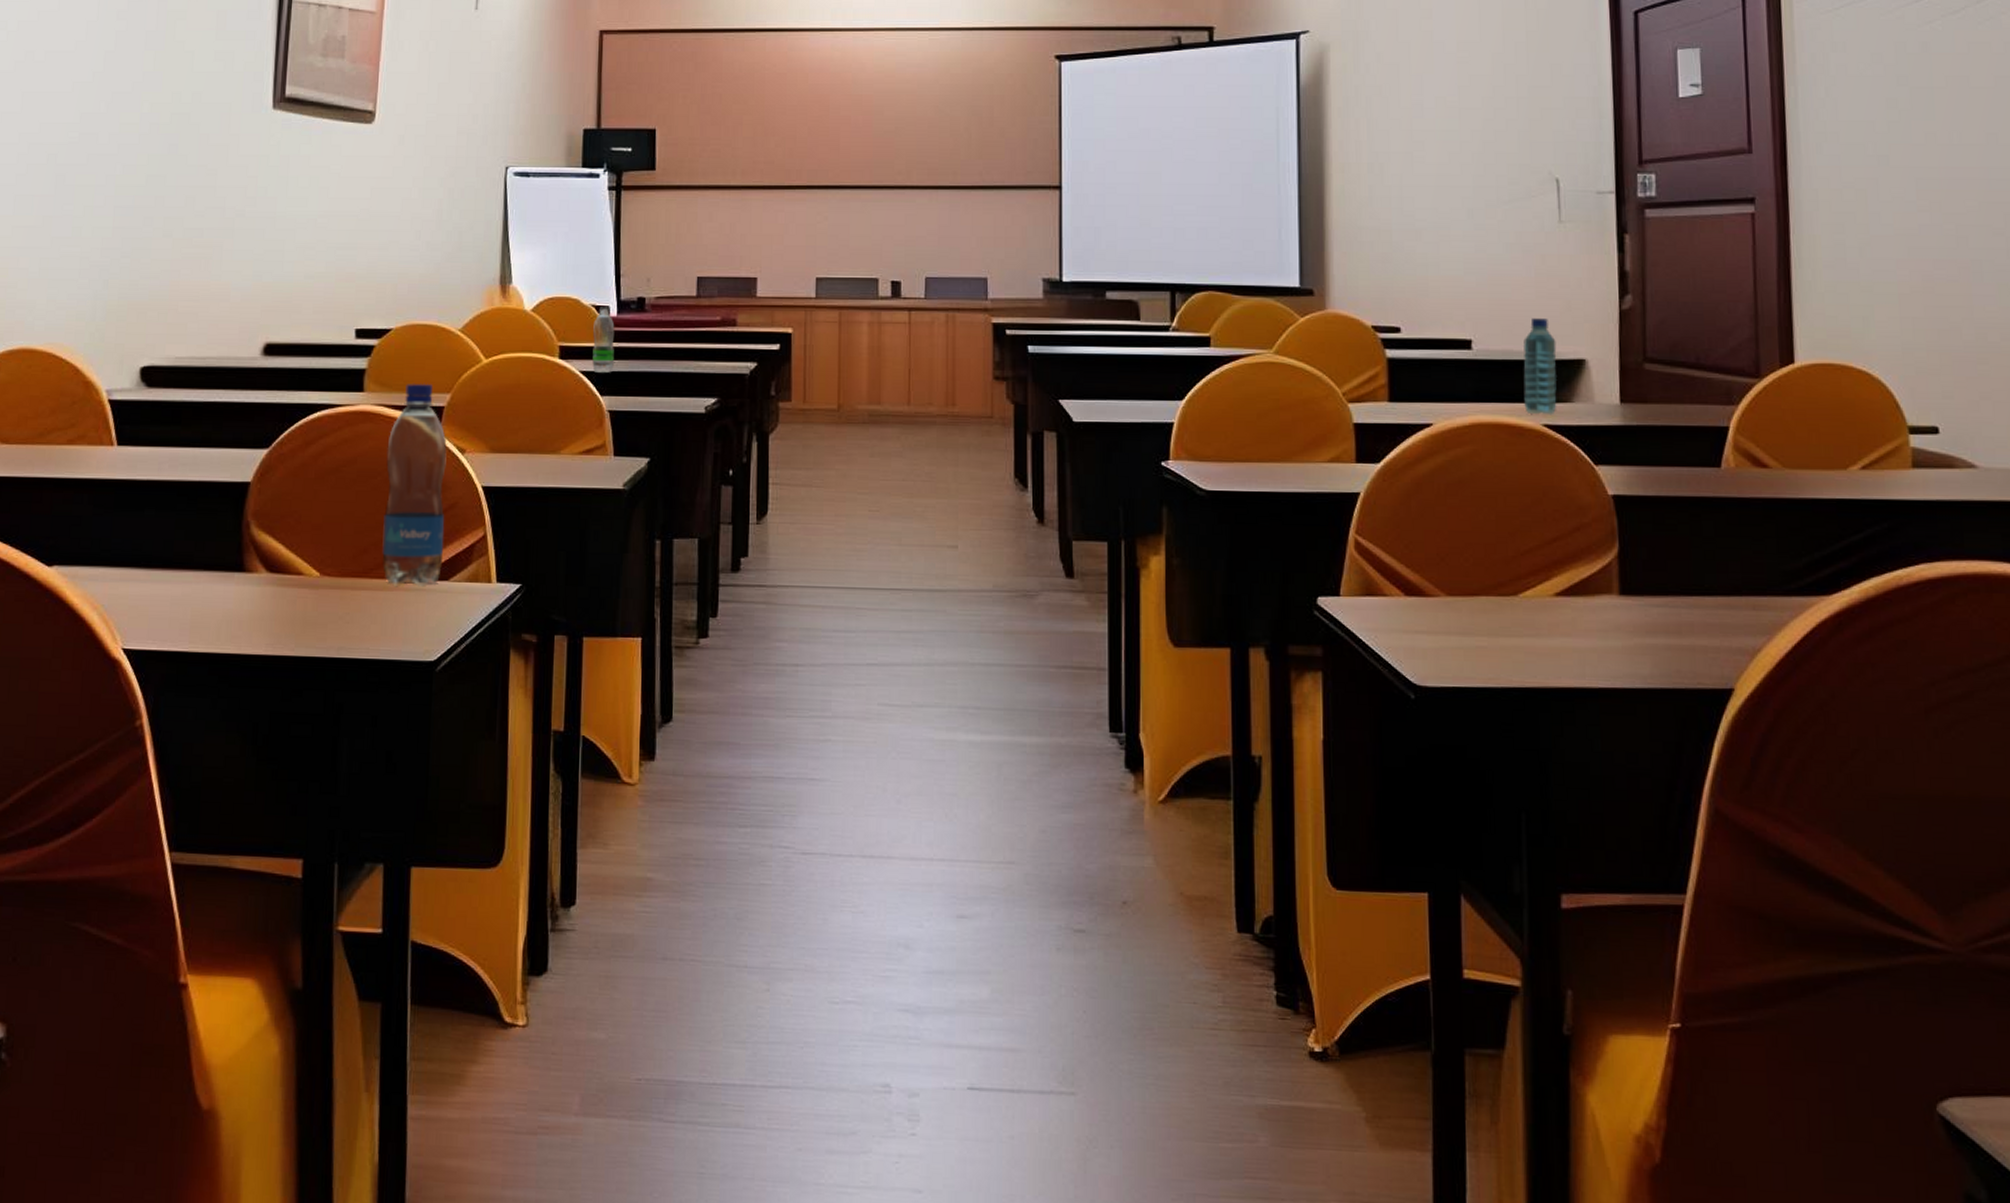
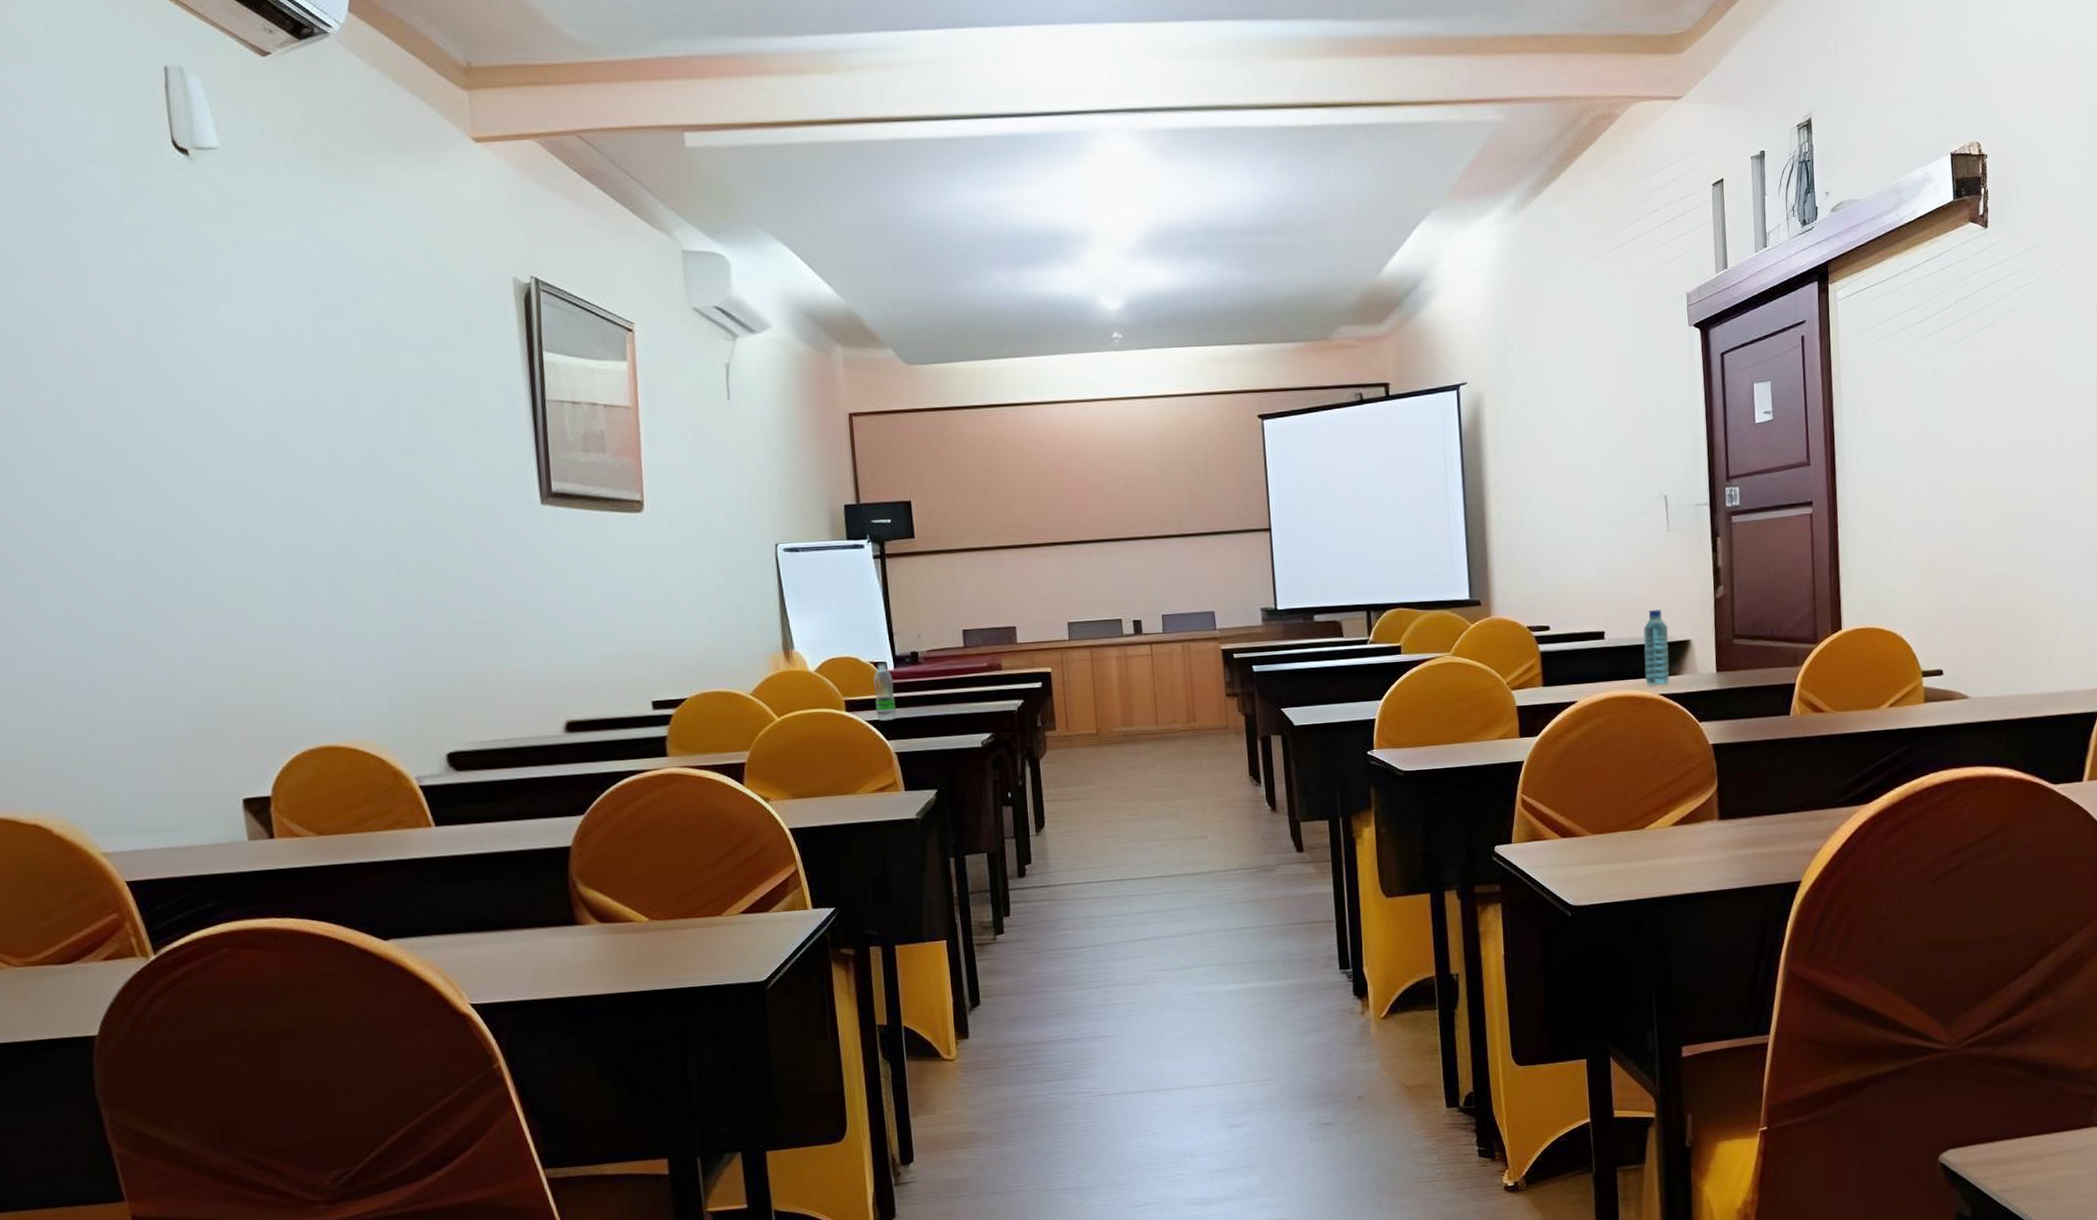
bottle: present [382,383,447,587] -> none [696,743,761,923]

